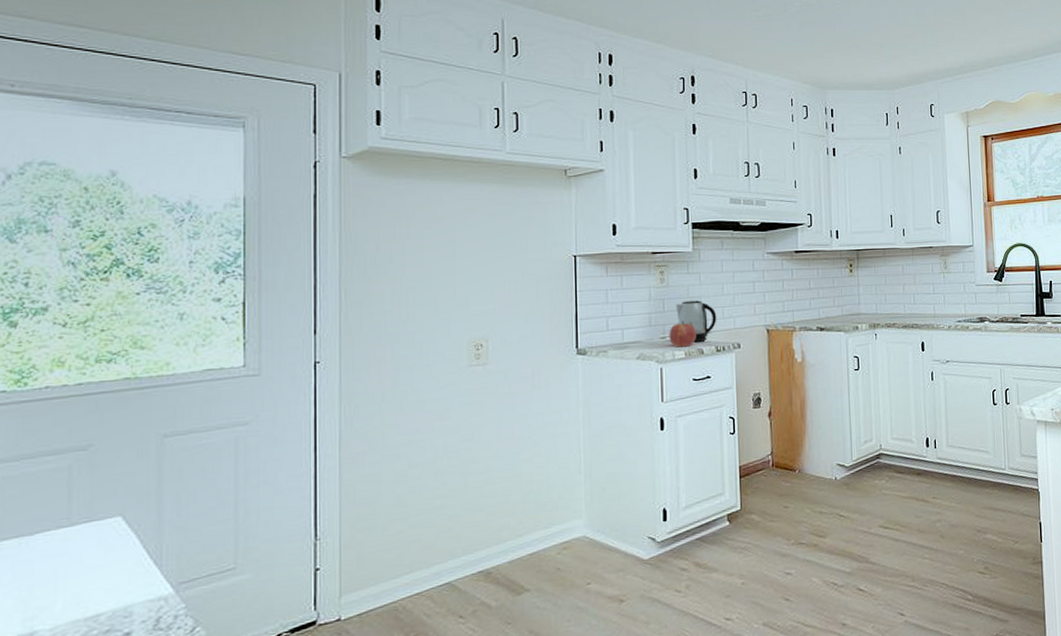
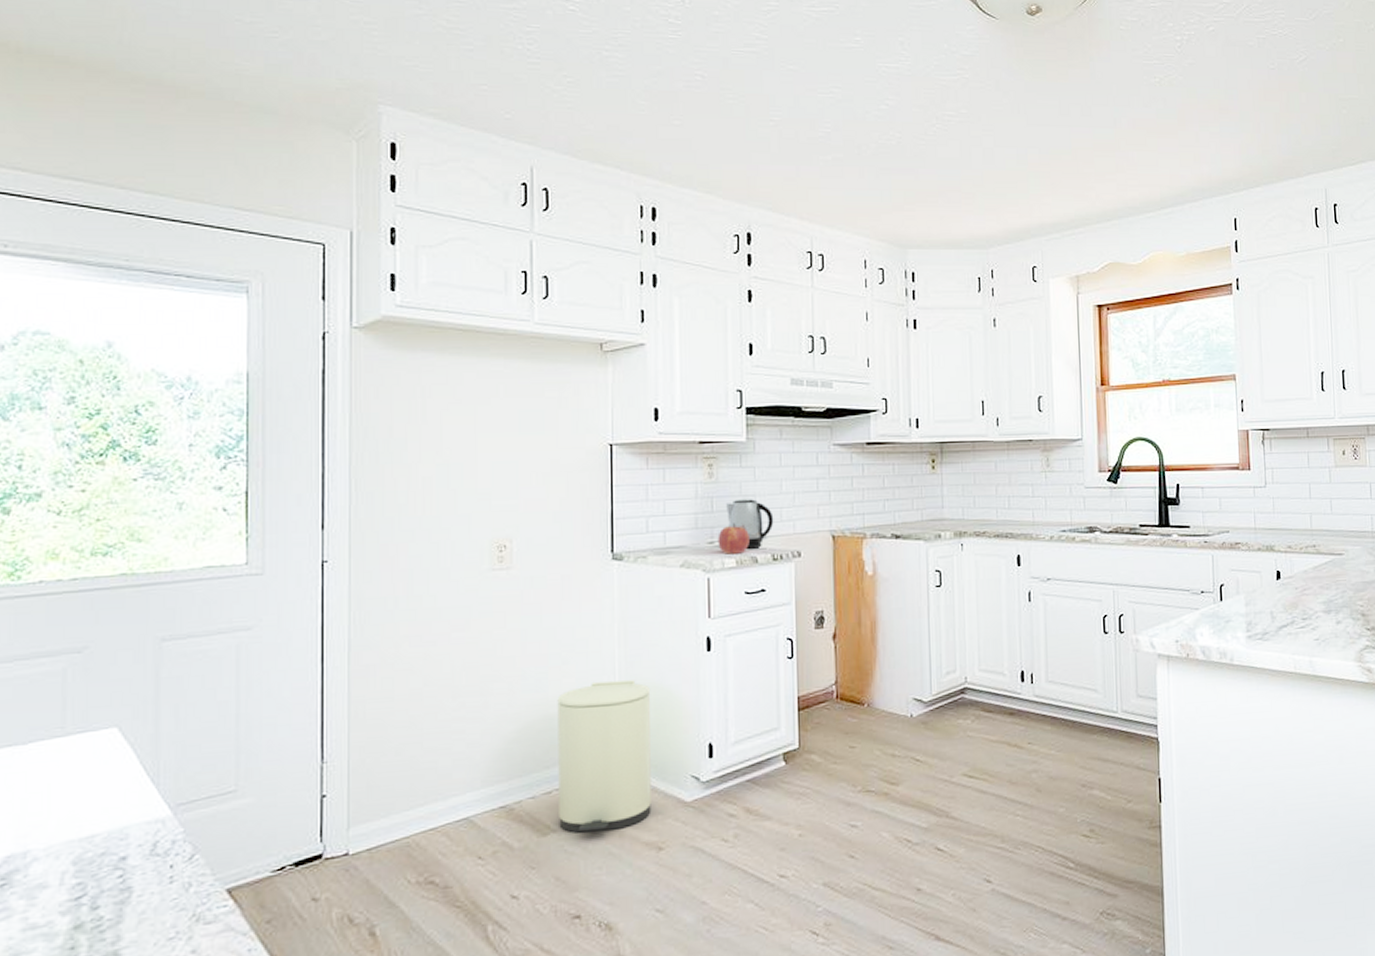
pedal bin: none [529,457,614,591] -> present [557,680,652,833]

